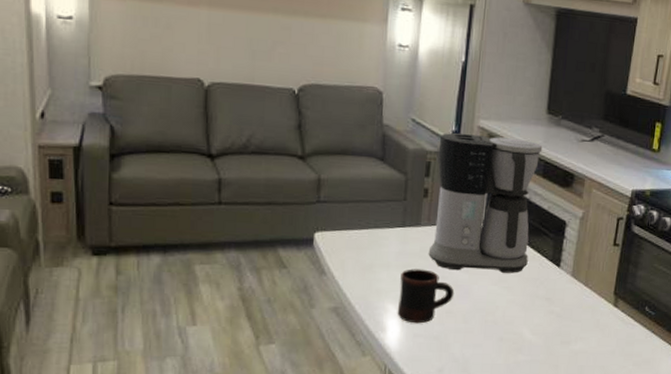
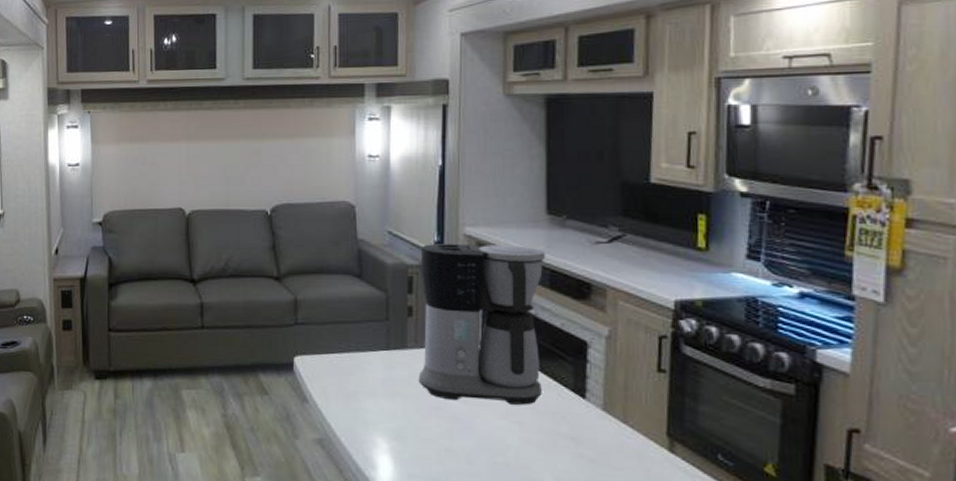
mug: present [397,269,455,324] -> none [388,397,453,462]

